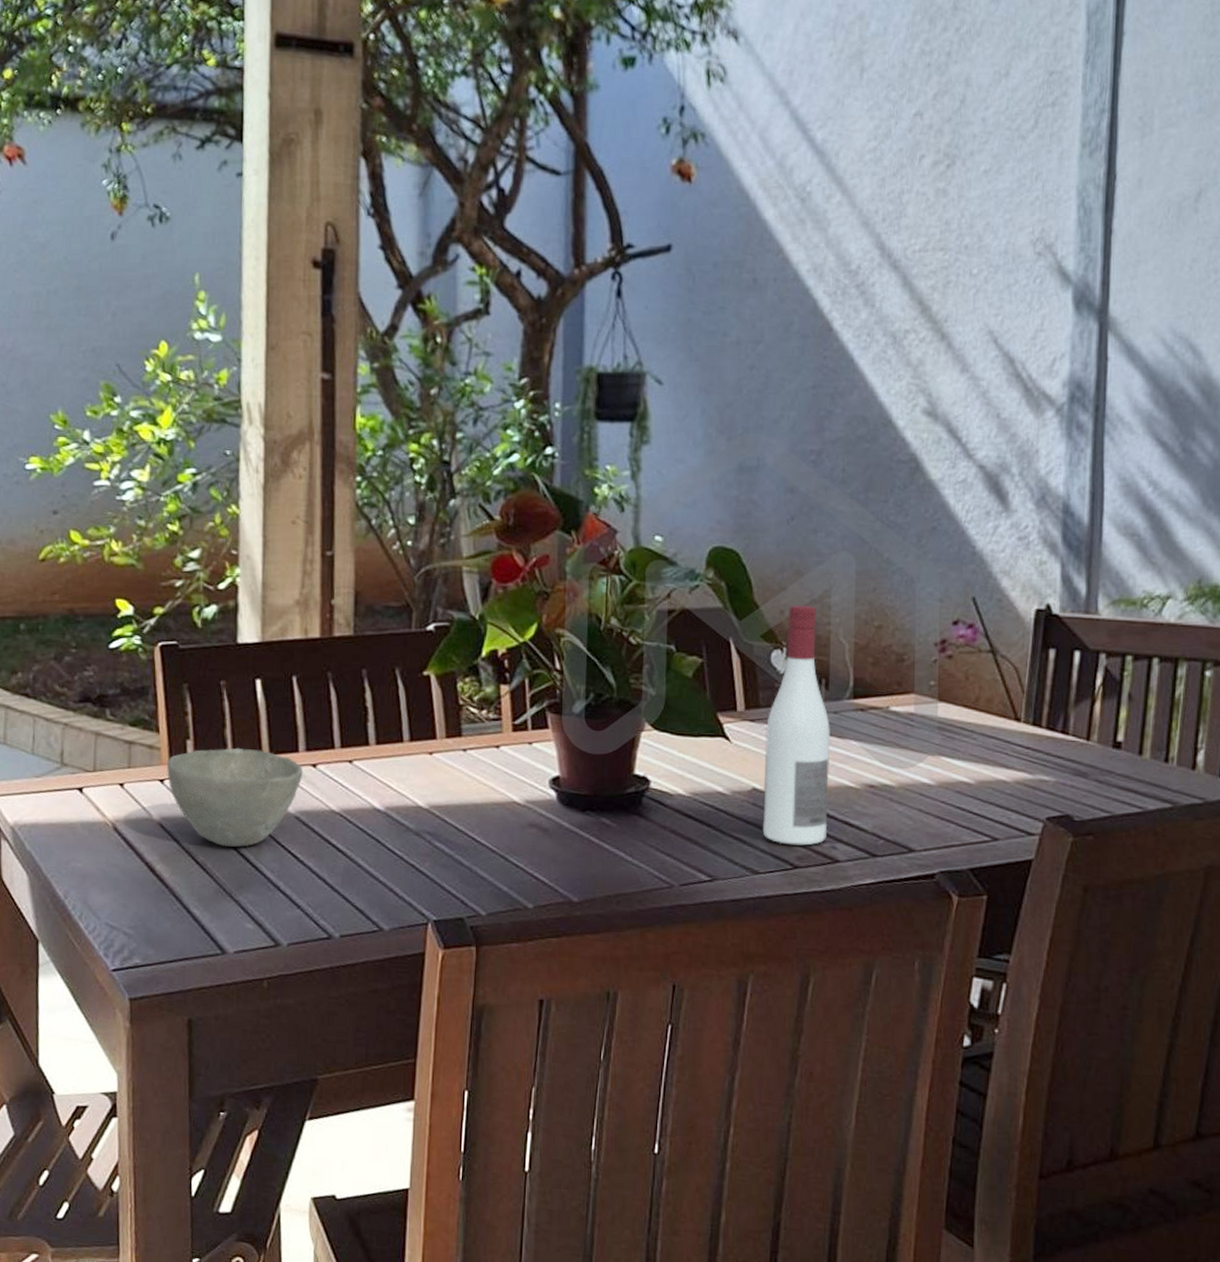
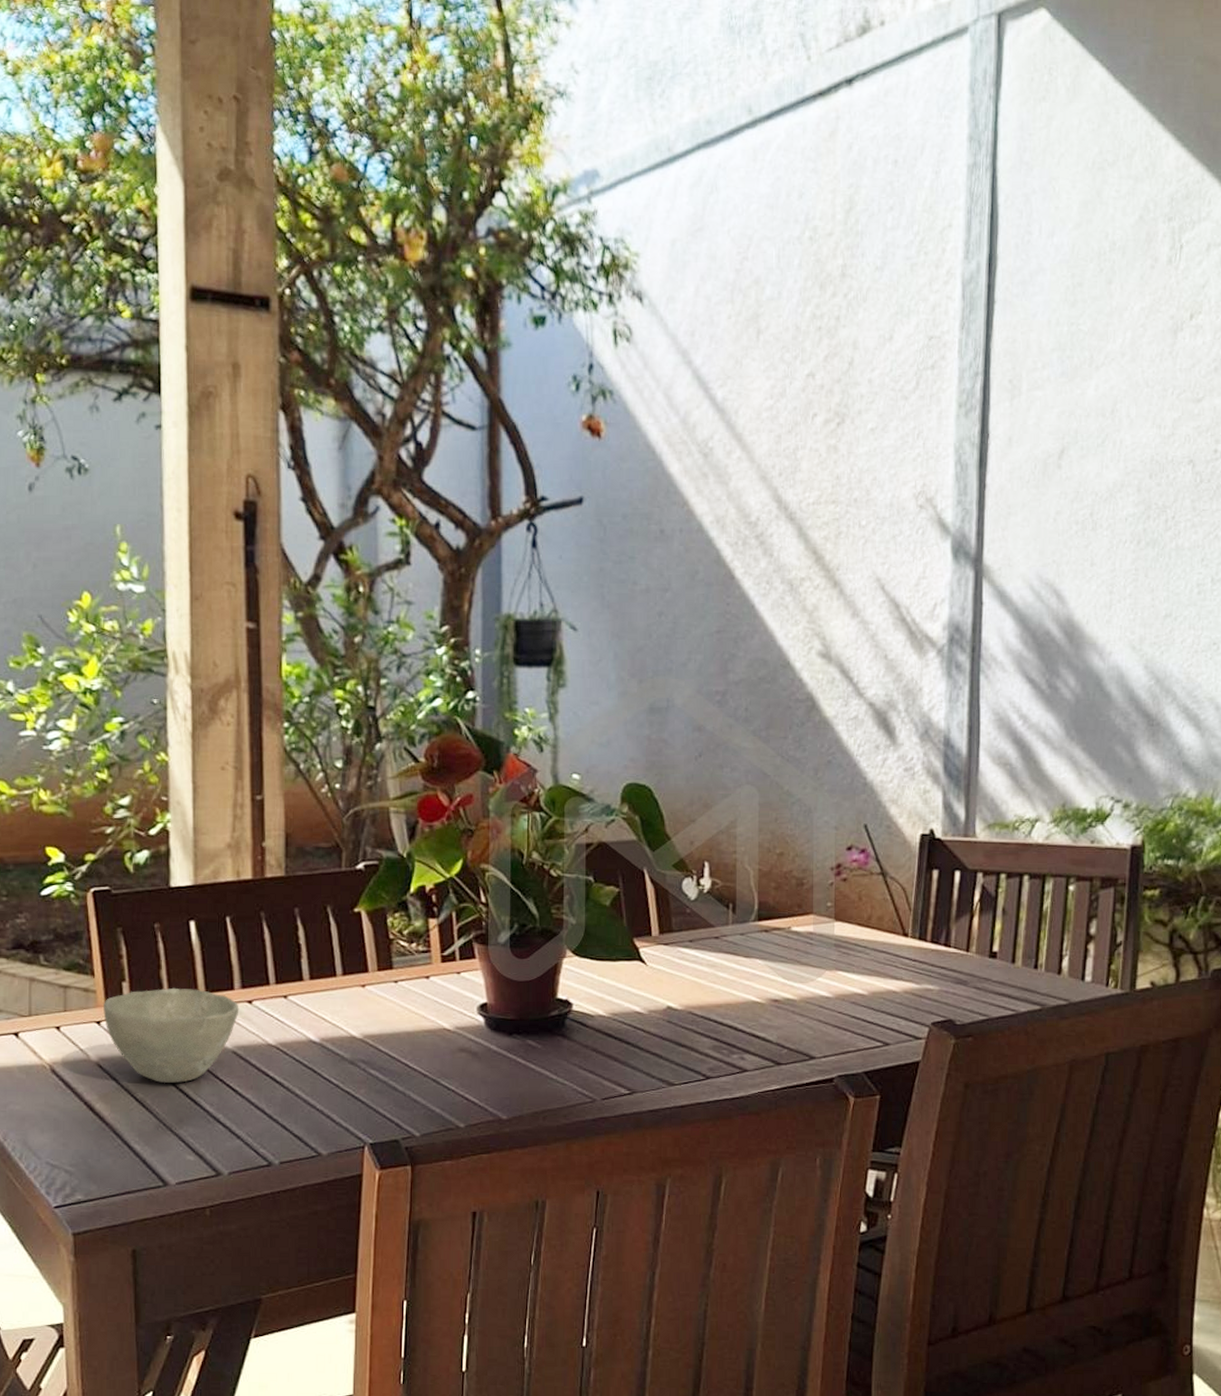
wine bottle: present [762,604,831,846] -> none [677,835,738,1058]

